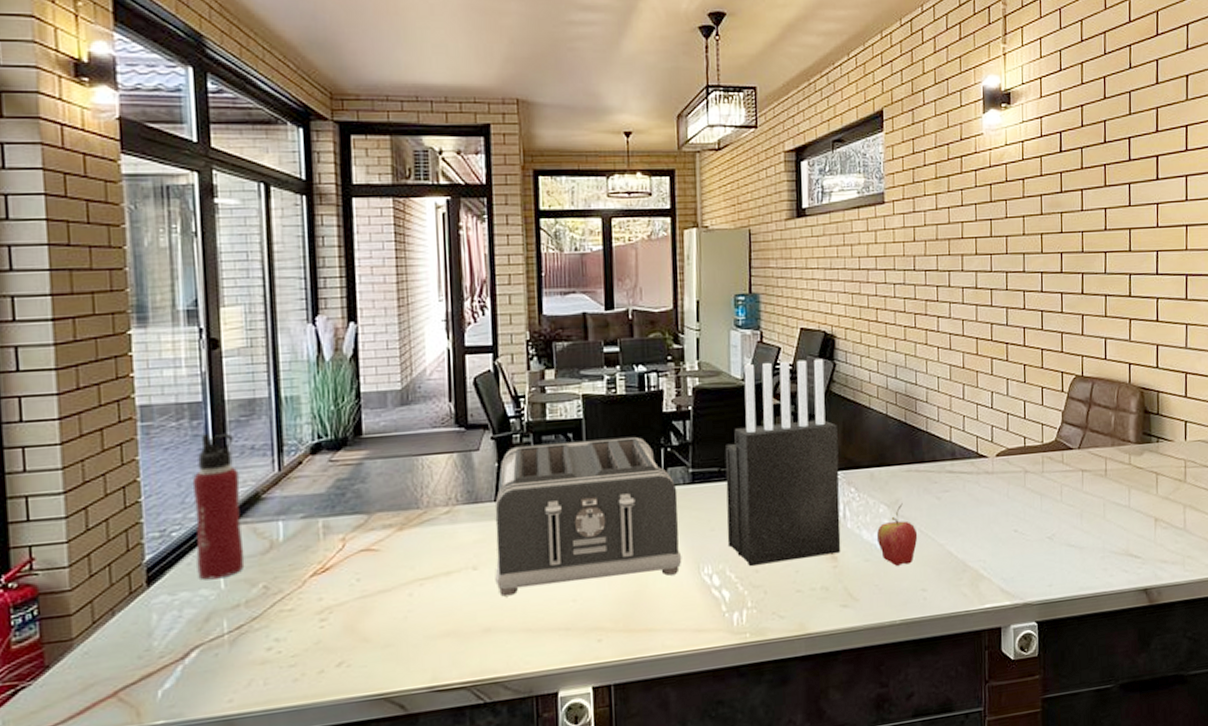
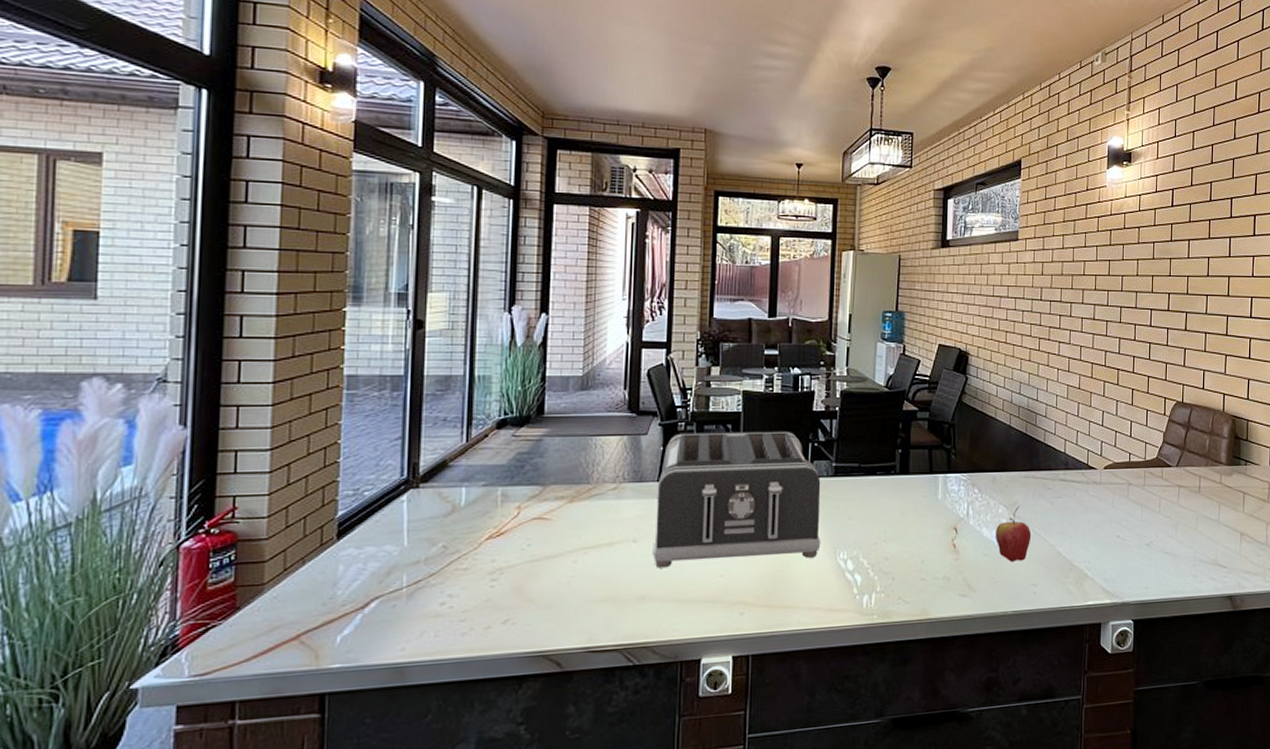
water bottle: present [192,432,245,580] -> none [384,404,431,537]
knife block: present [725,358,841,567] -> none [862,372,966,555]

